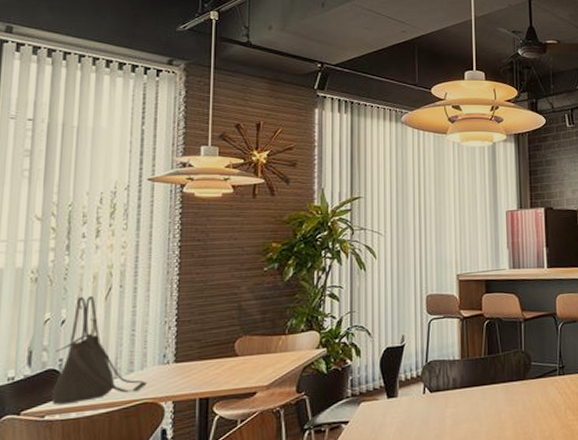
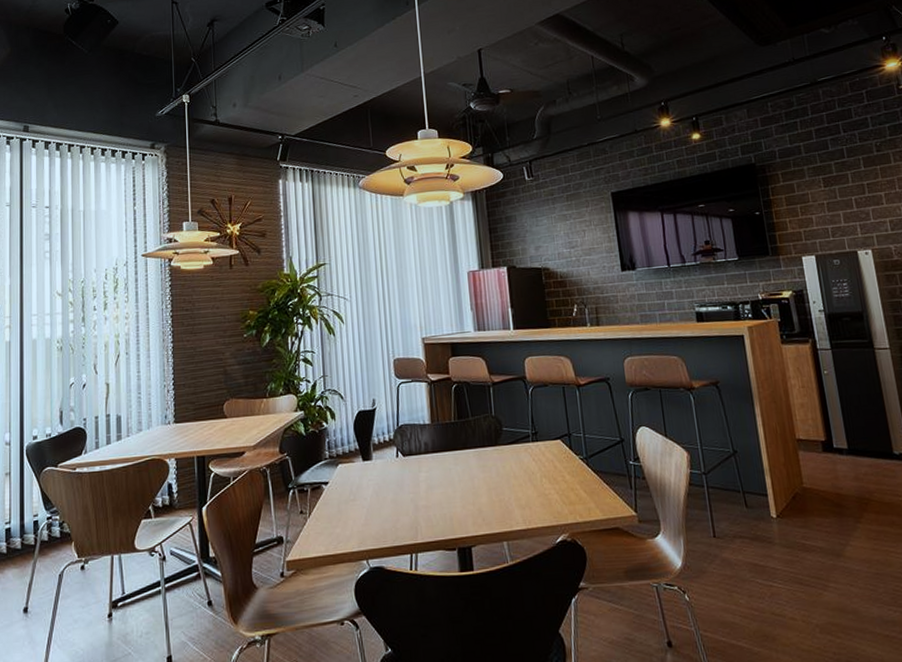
tote bag: present [51,295,147,406] -> none [80,362,154,460]

